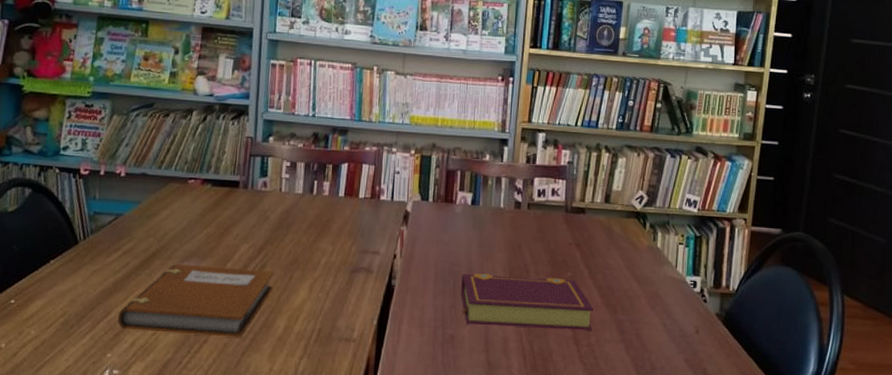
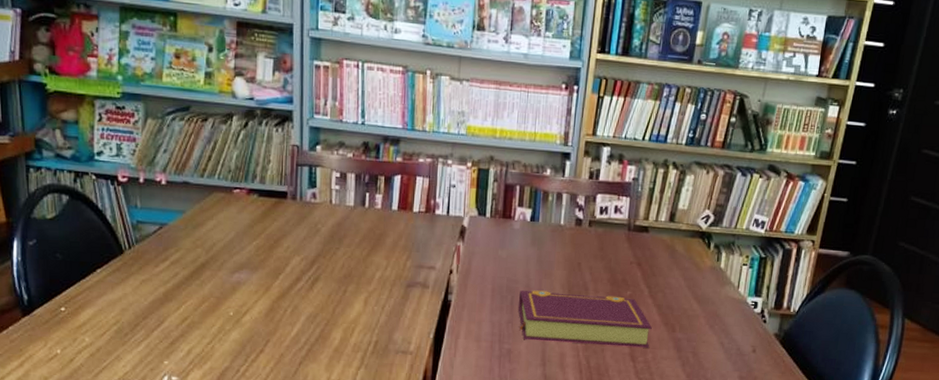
notebook: present [117,263,275,338] -> none [171,275,328,348]

